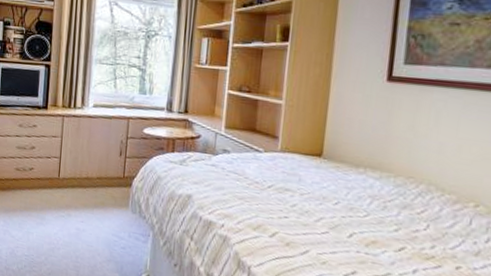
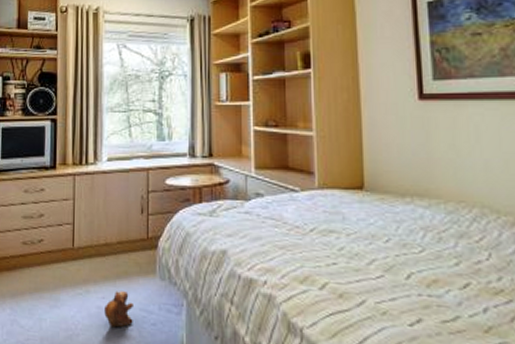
plush toy: none [82,217,107,247] -> present [104,291,133,328]

